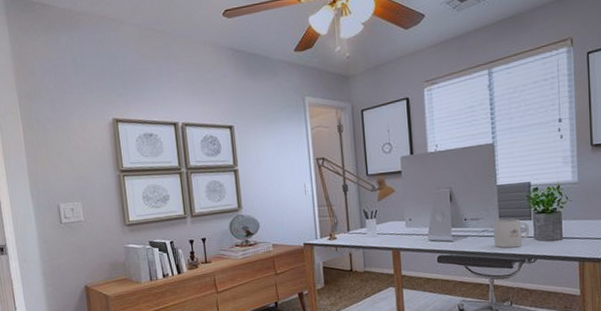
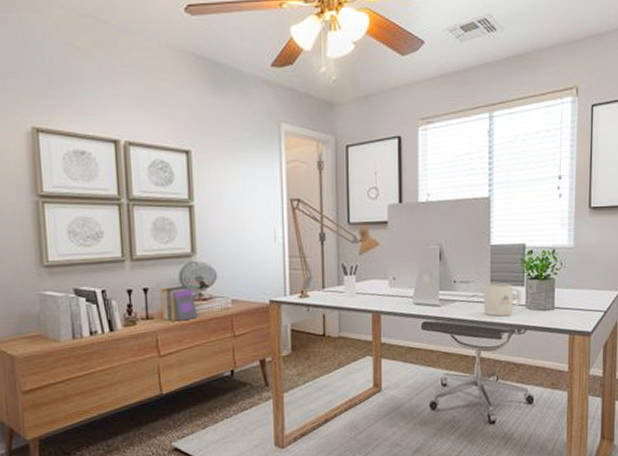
books: none [215,234,246,265] -> present [160,285,198,323]

